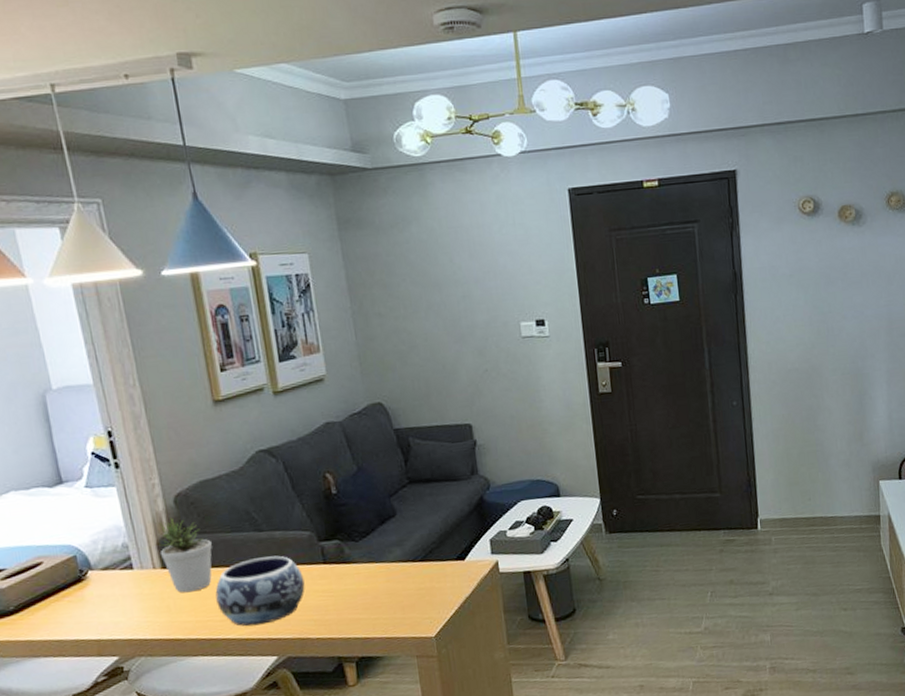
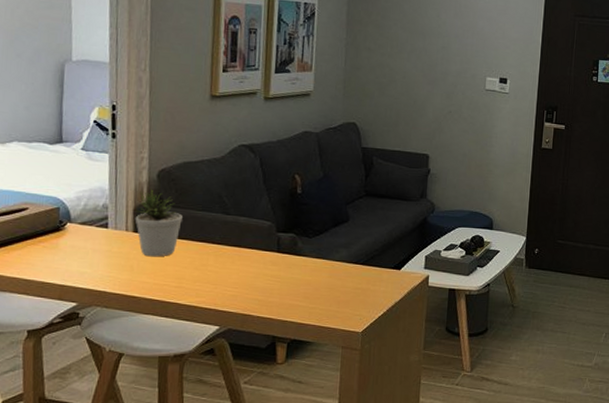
decorative bowl: present [215,555,305,627] -> none [175,237,257,296]

